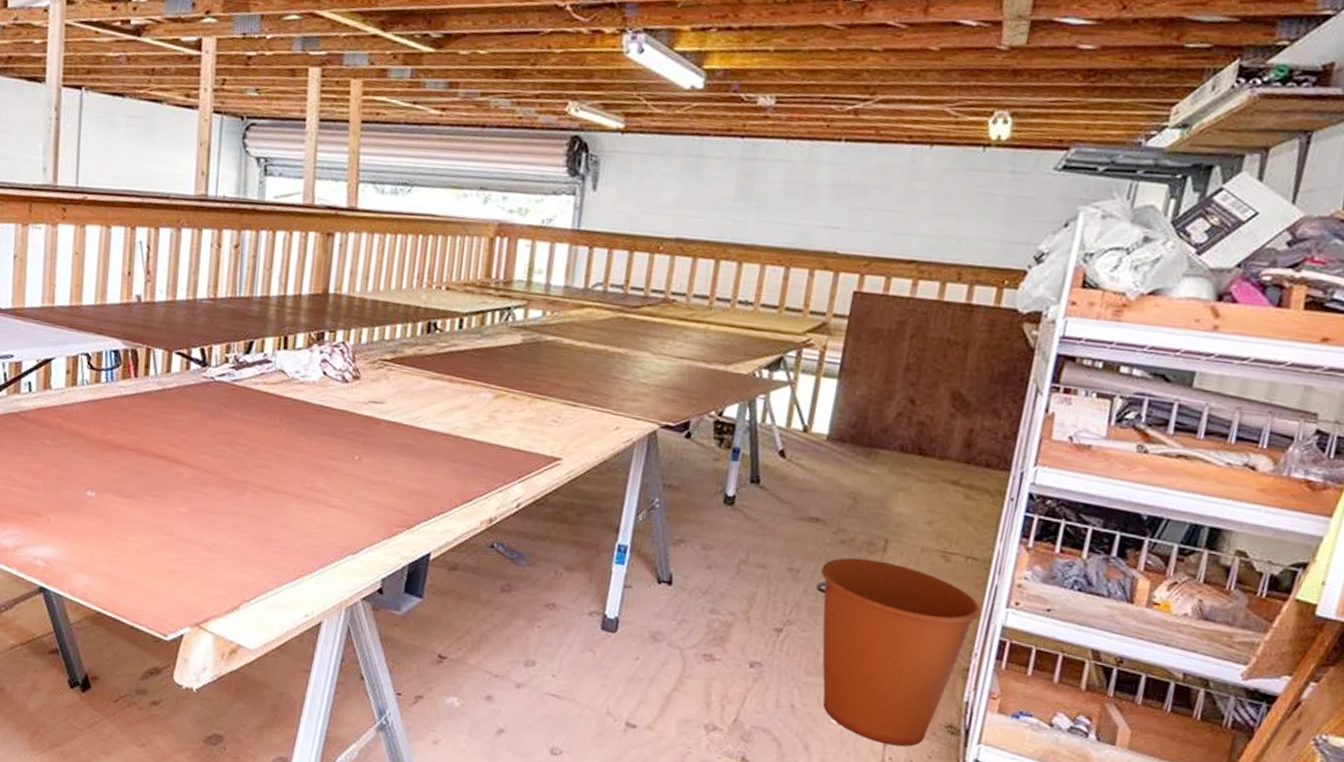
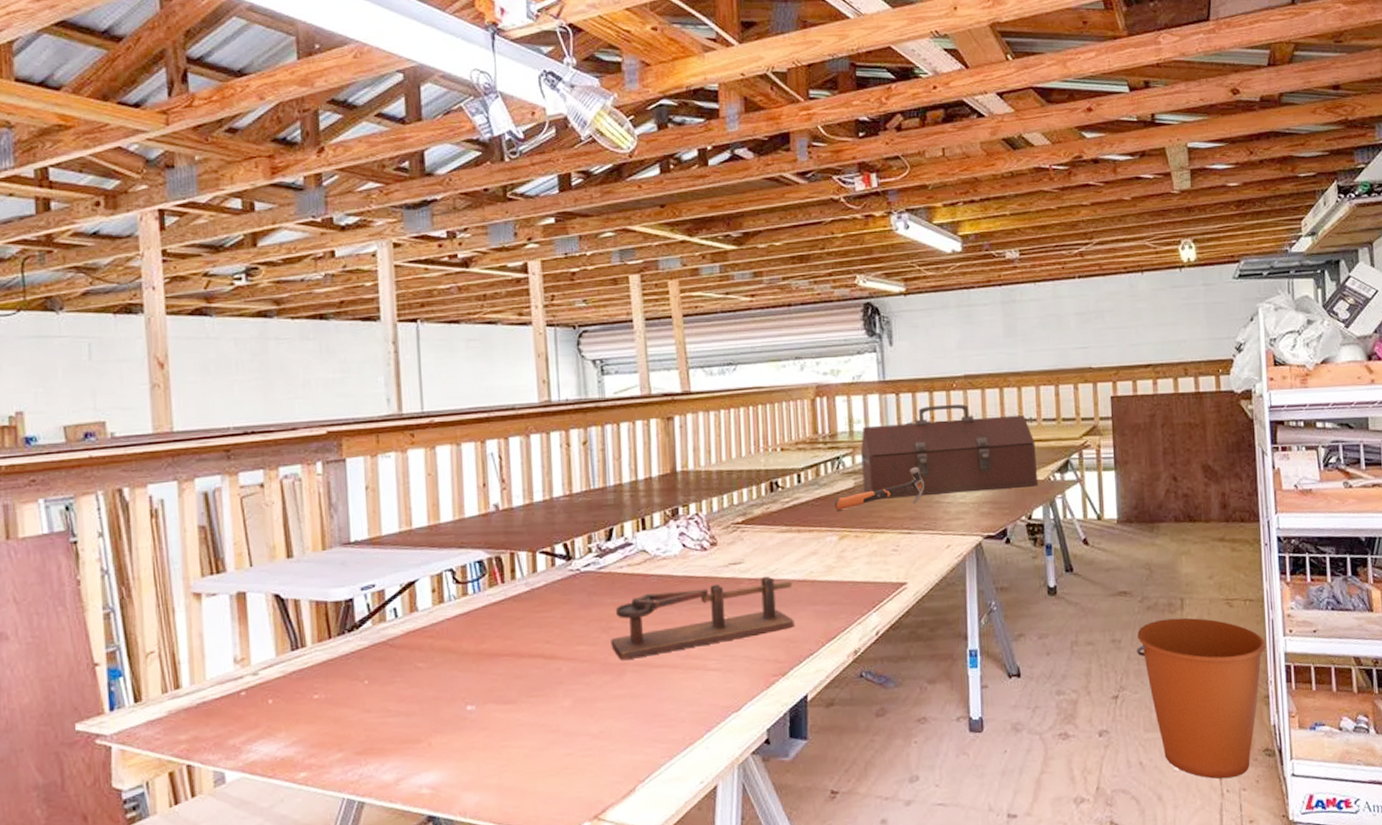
clamp: none [235,416,434,482] -> present [611,576,794,660]
claw hammer: none [495,334,603,375] -> present [834,467,924,510]
toolbox: none [531,267,746,381] -> present [861,404,1039,499]

